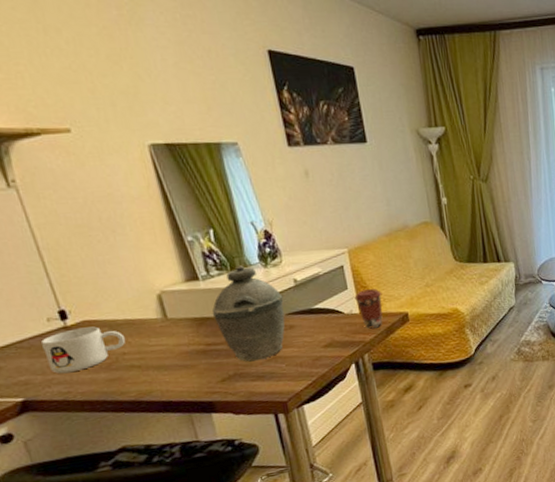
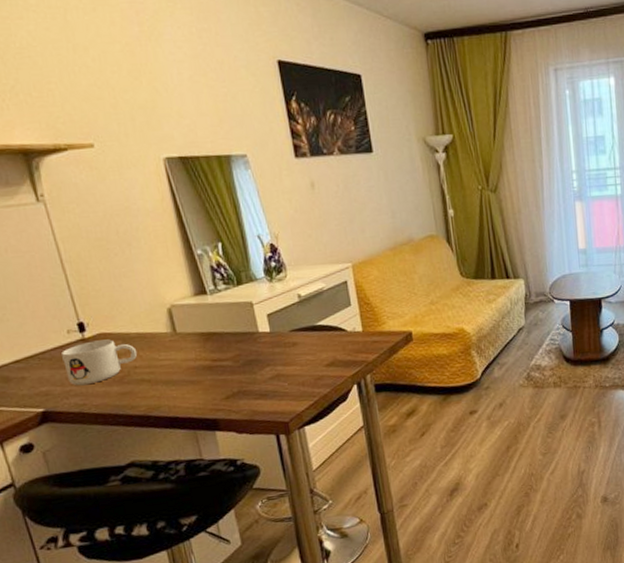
kettle: present [212,265,285,362] -> none [218,279,289,379]
coffee cup: present [354,289,383,329] -> none [358,306,386,348]

